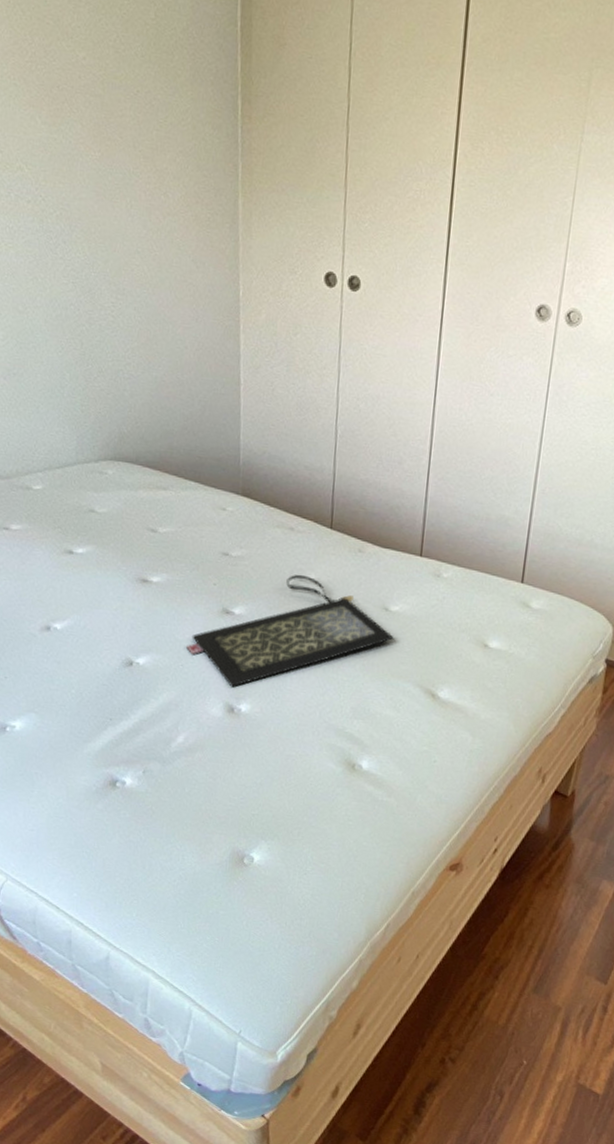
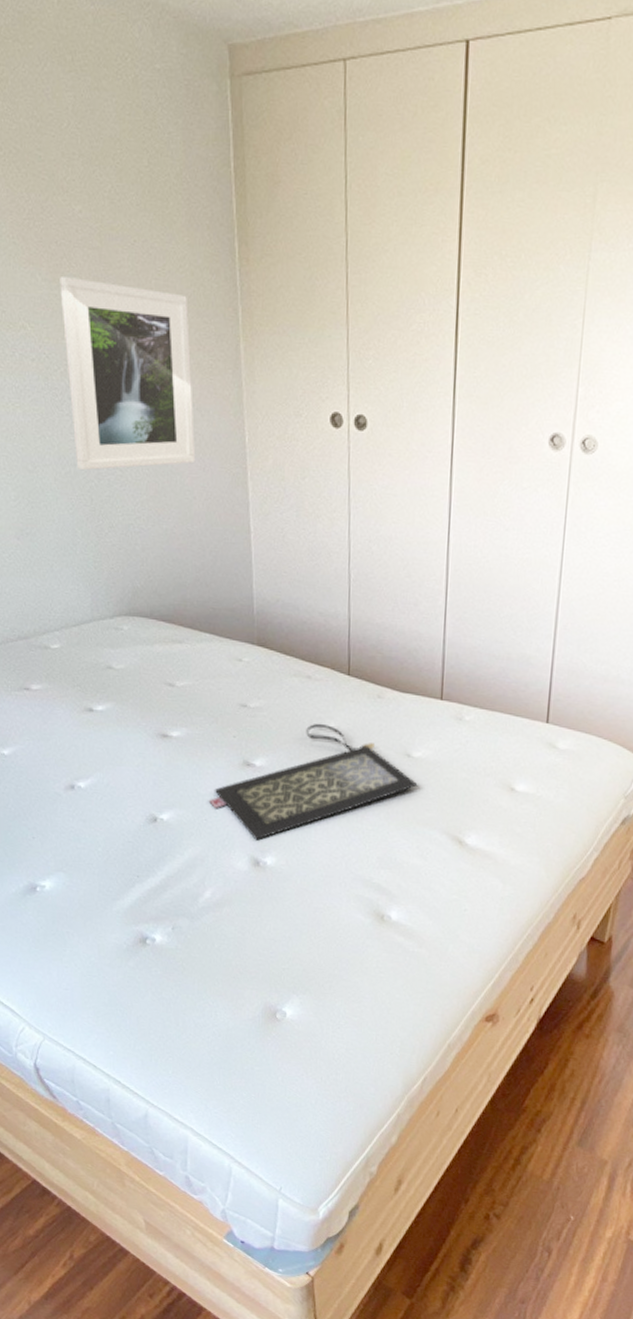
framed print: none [59,121,189,315] -> present [60,277,196,471]

